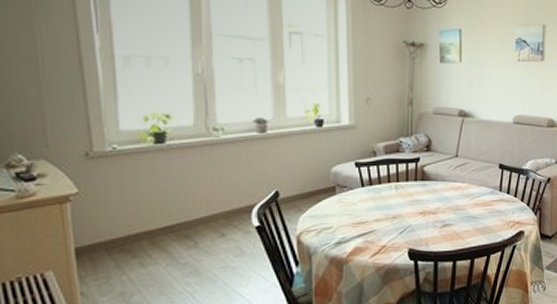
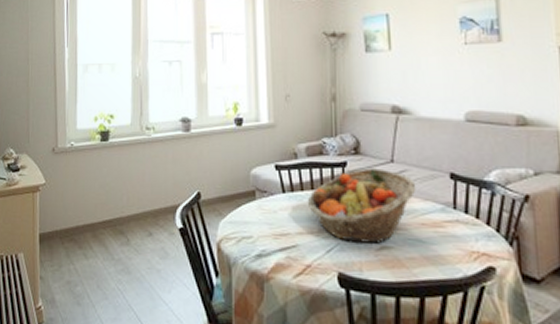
fruit basket: none [384,162,474,223] -> present [307,168,416,244]

